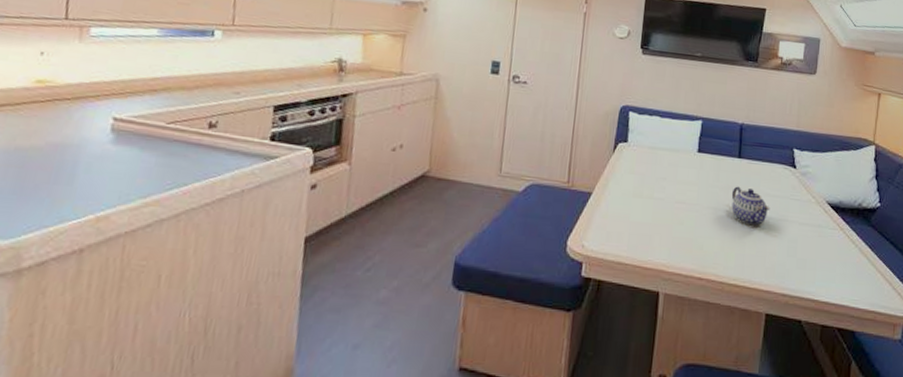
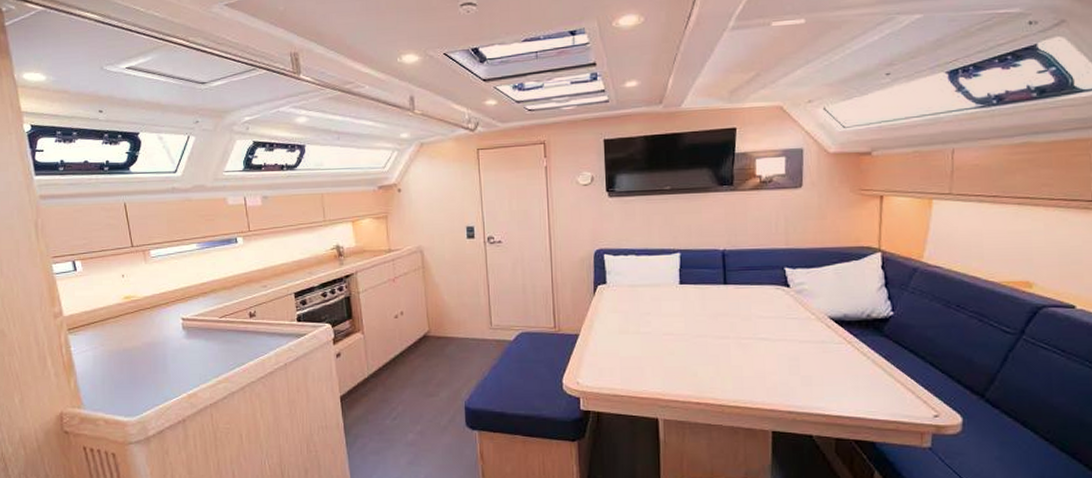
teapot: present [731,186,770,226] -> none [721,312,765,349]

